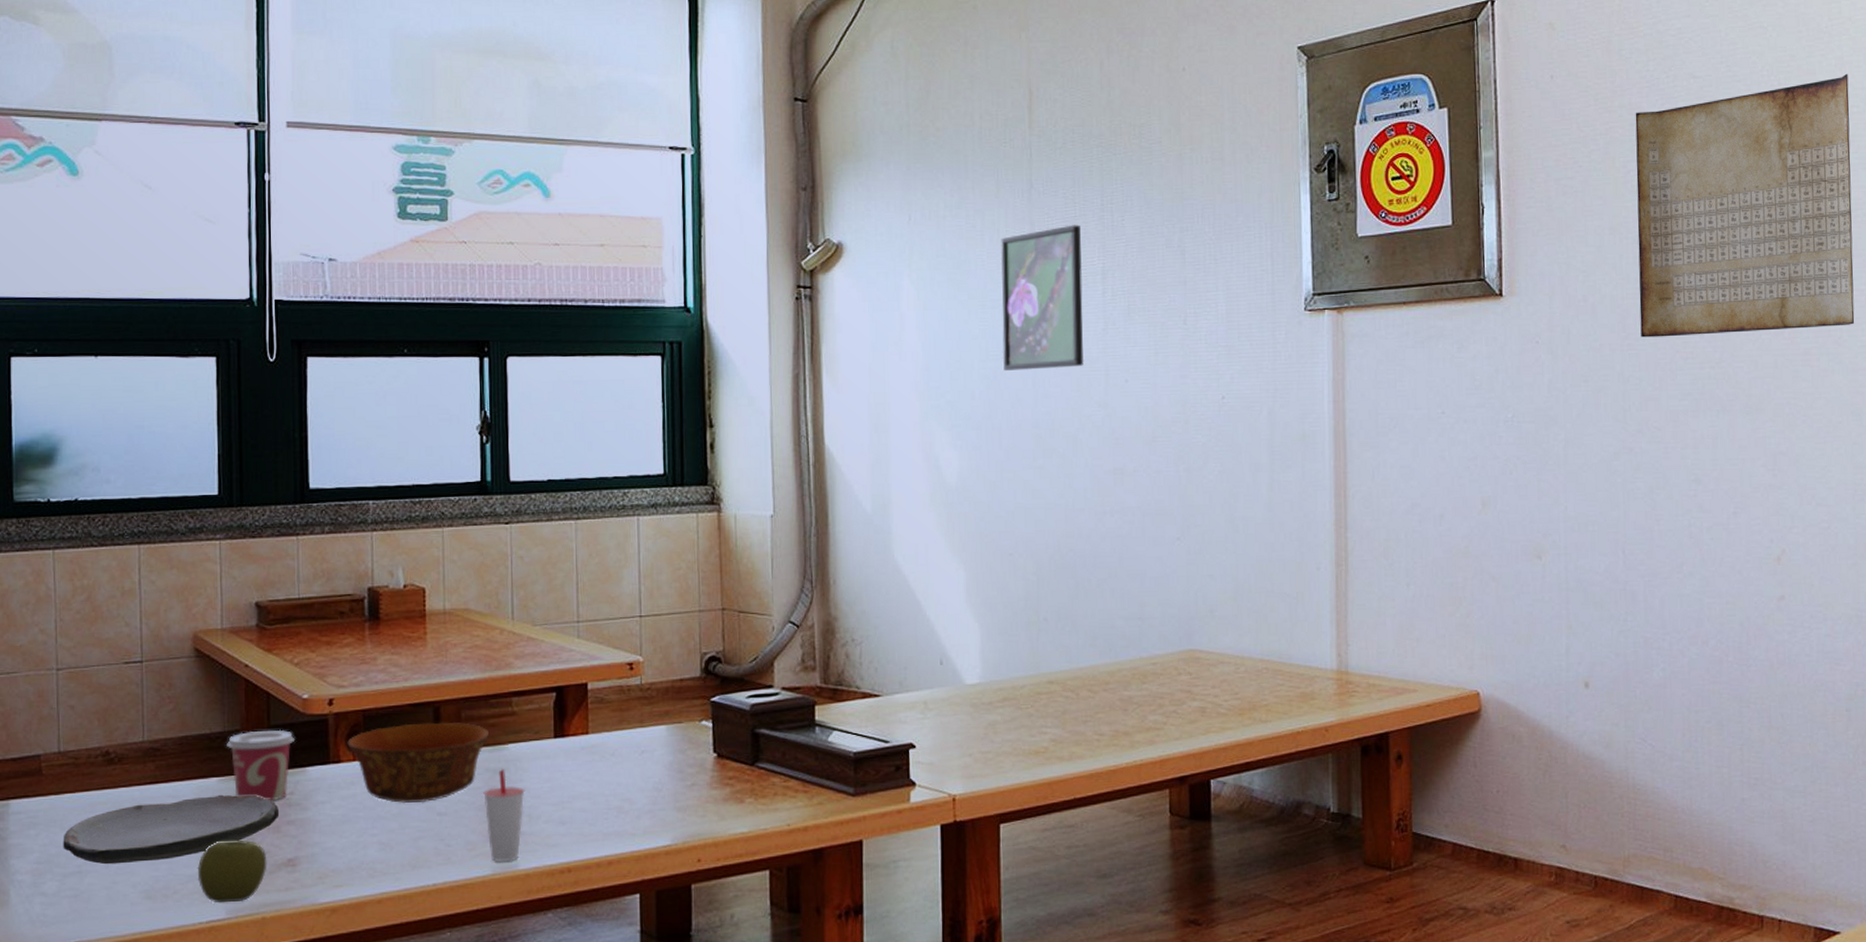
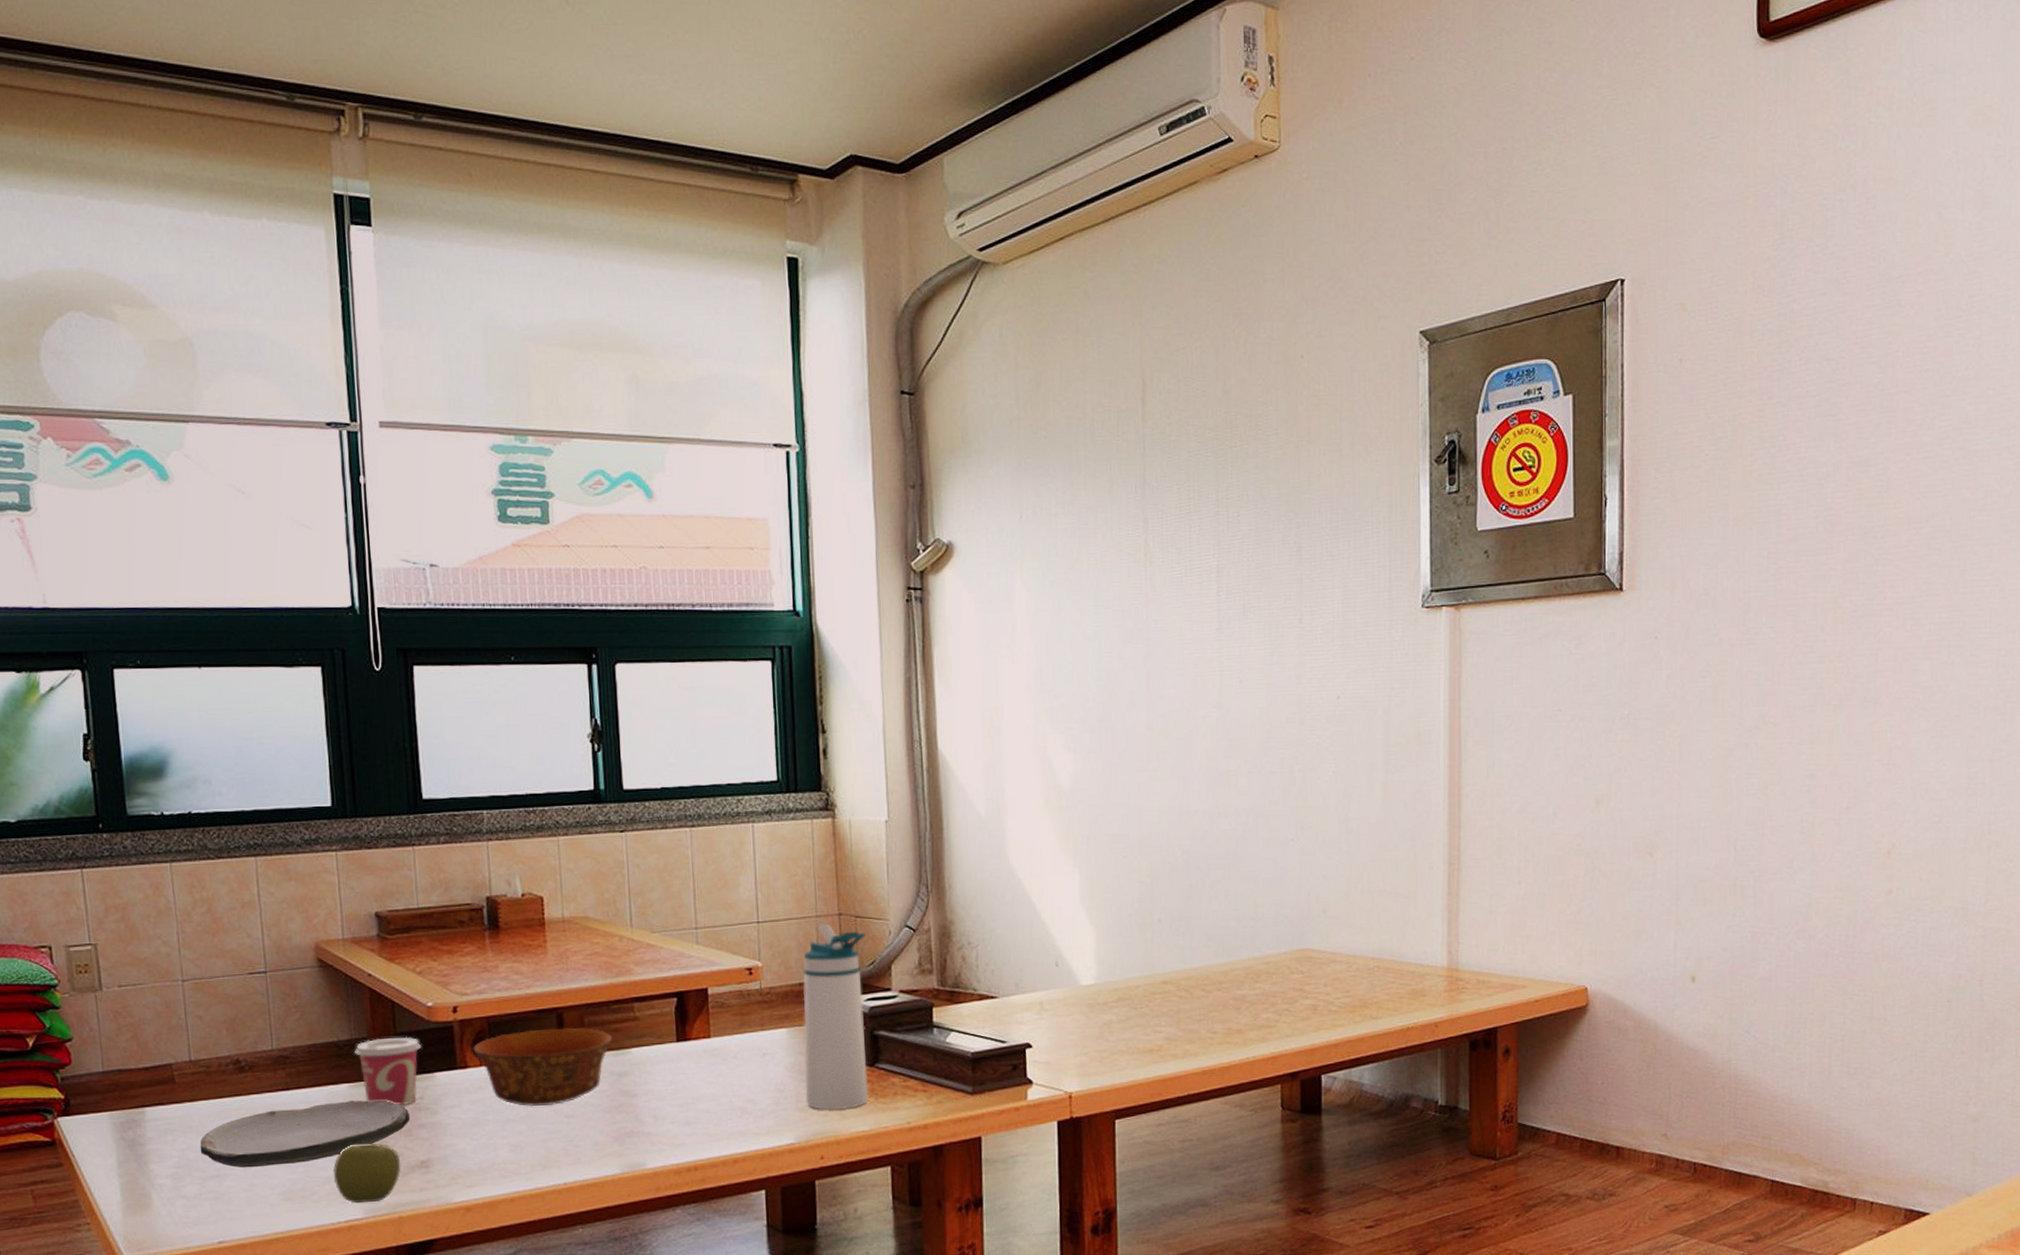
cup: present [483,769,525,863] -> none [609,1072,650,1162]
water bottle: none [683,618,749,811] -> present [803,923,869,1111]
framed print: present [1000,224,1084,372] -> none [1113,521,1198,673]
periodic table: present [1635,73,1855,338] -> none [1761,354,1986,632]

